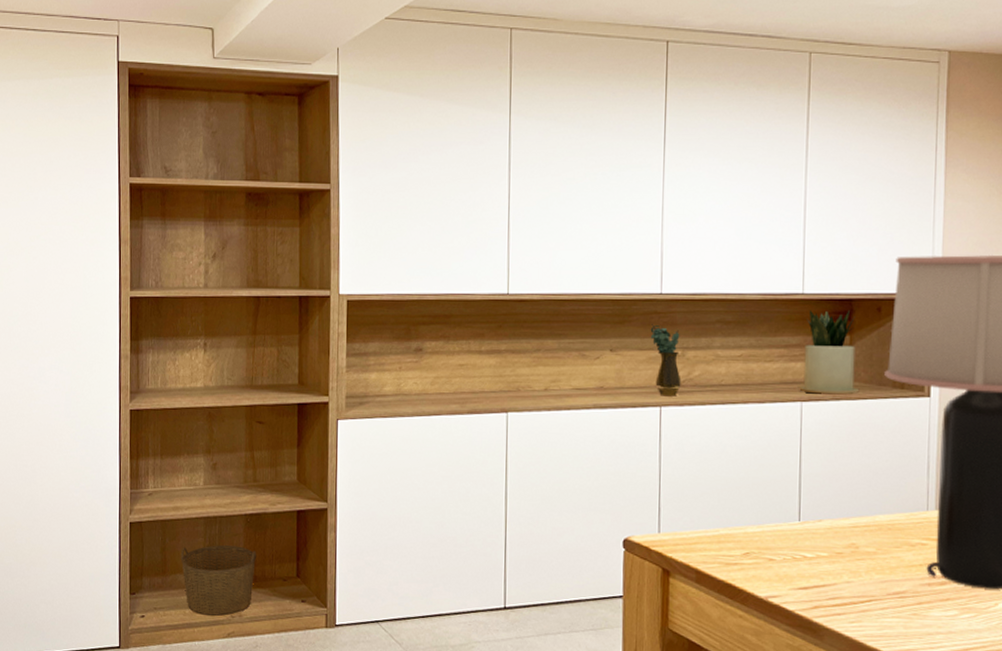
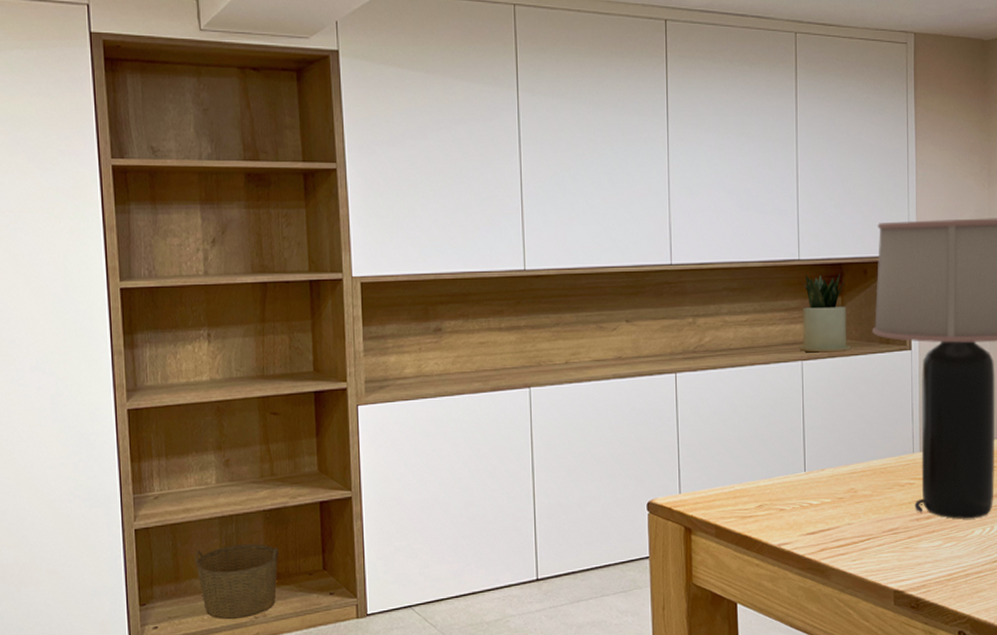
vase: present [650,323,681,397] -> none [663,293,694,363]

